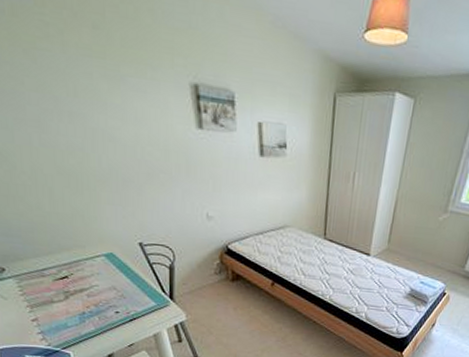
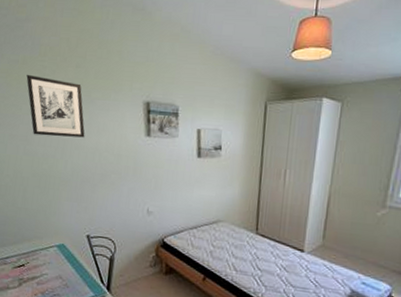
wall art: none [21,33,119,127] -> present [26,75,85,138]

